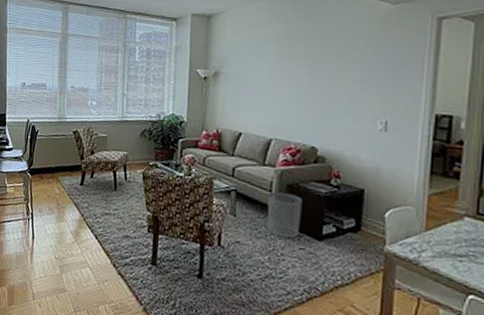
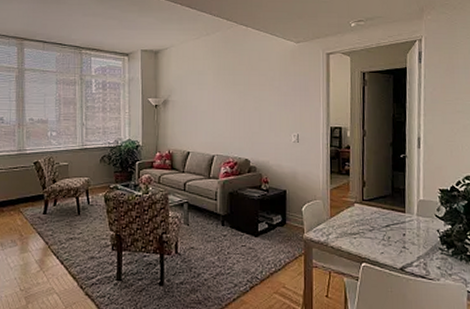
waste bin: present [267,191,303,239] -> none [214,199,241,238]

